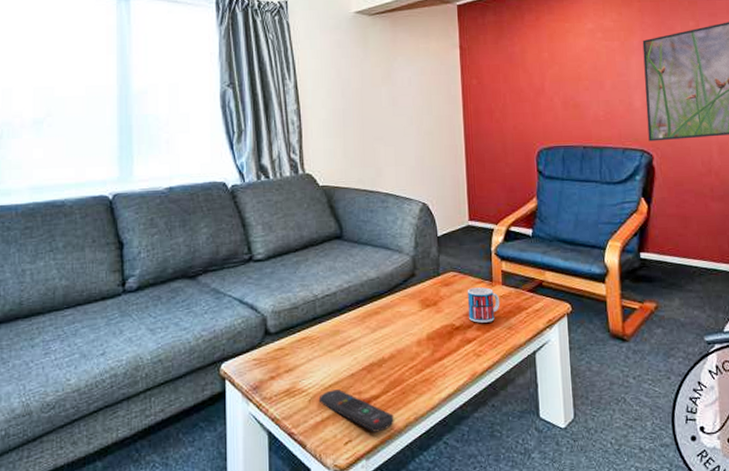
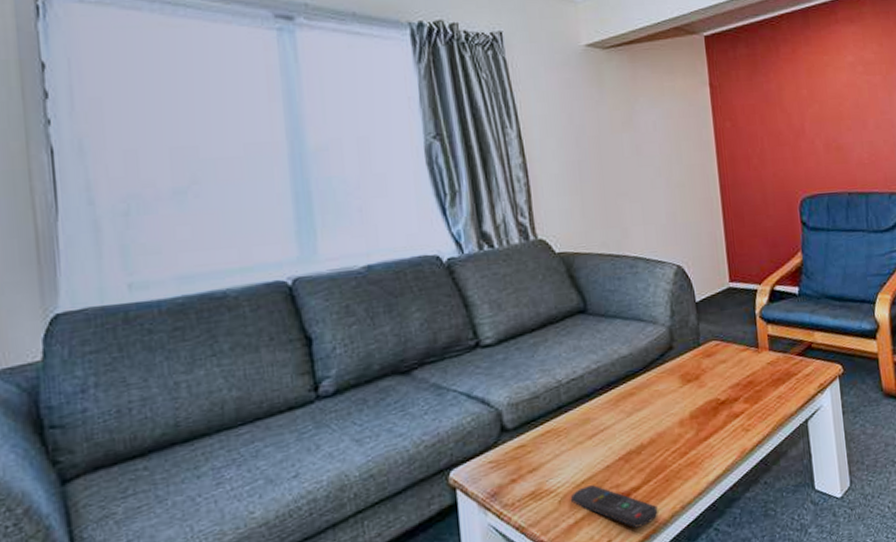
mug: present [467,287,500,323] -> none [731,355,768,395]

